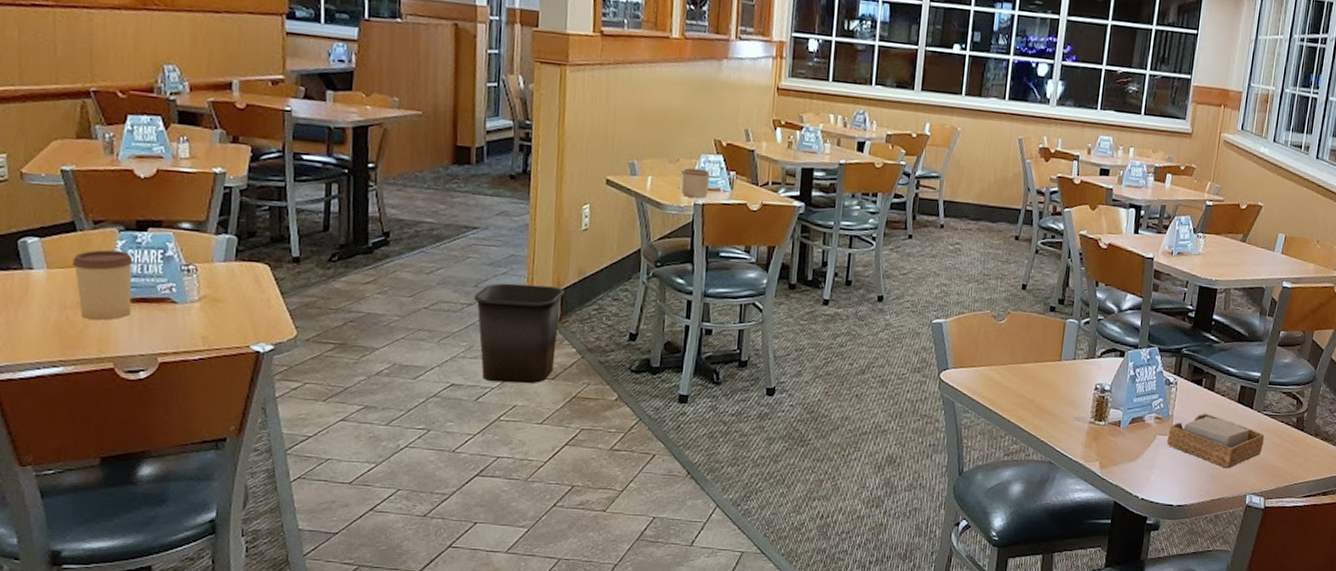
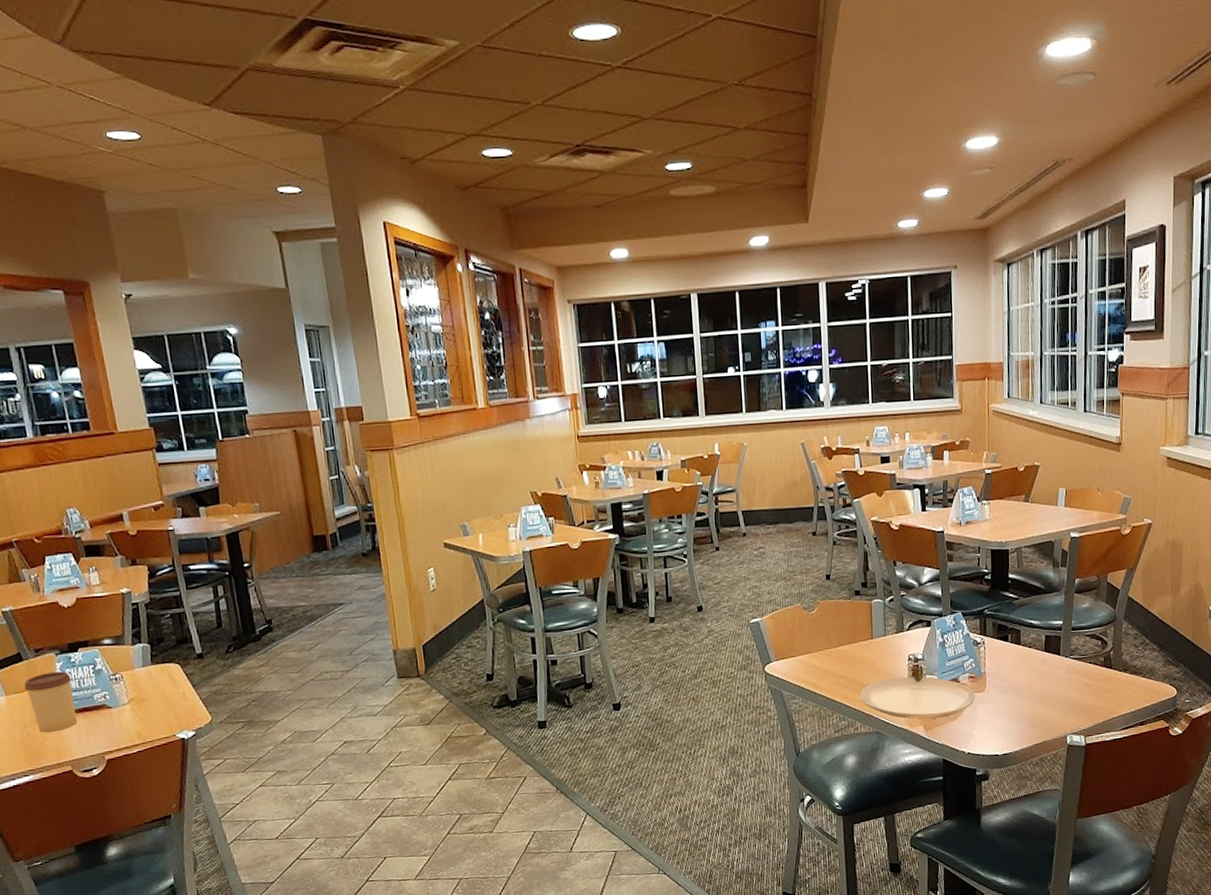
waste bin: present [474,283,565,384] -> none [350,644,427,735]
mug: present [681,168,710,199] -> none [508,520,533,547]
plate: none [1038,406,1159,456] -> present [860,676,976,720]
napkin holder: present [1167,413,1265,469] -> none [983,665,1076,714]

